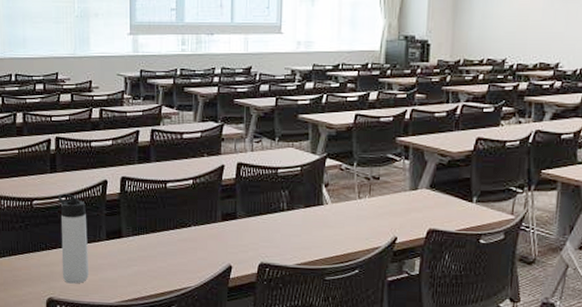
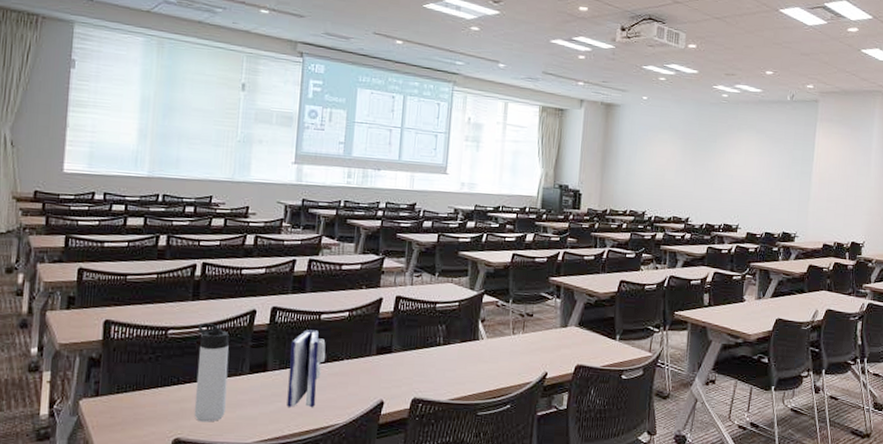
book: none [142,198,174,271] -> present [287,330,326,407]

